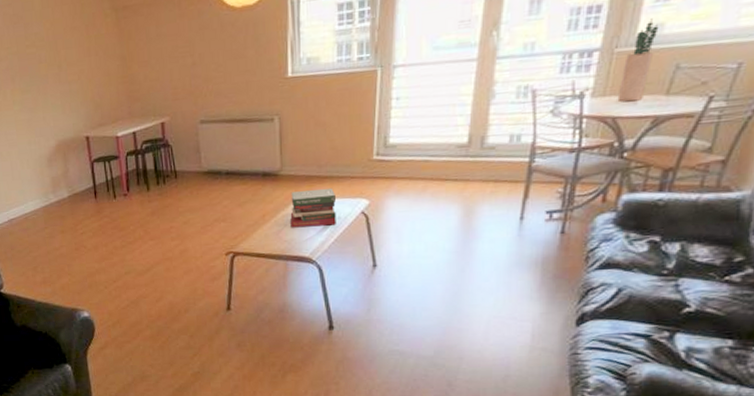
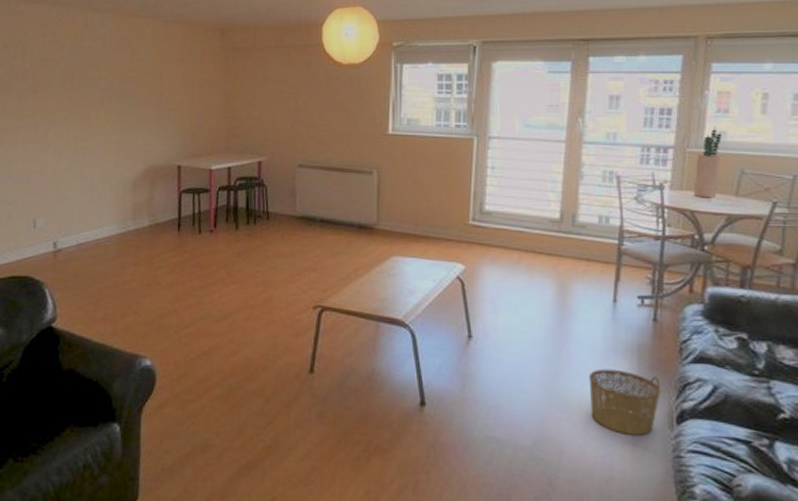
books: present [290,187,336,228] -> none [384,247,431,288]
basket: none [490,282,563,339] -> present [588,369,661,436]

